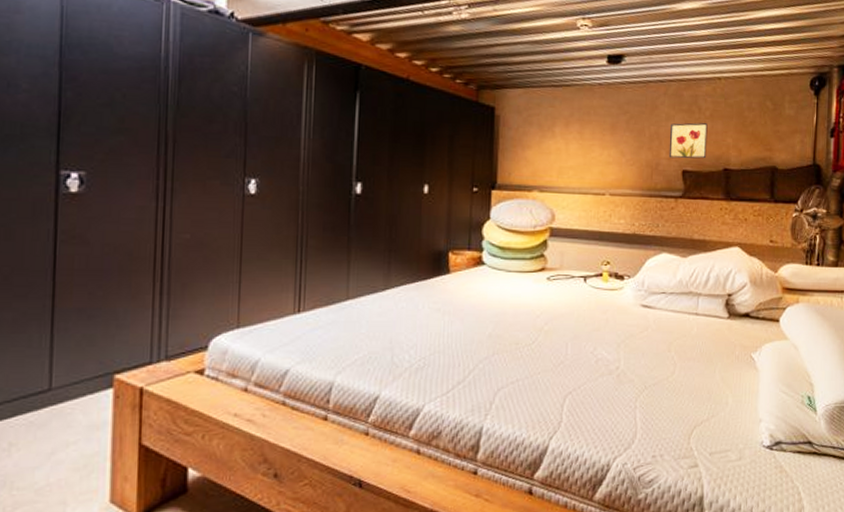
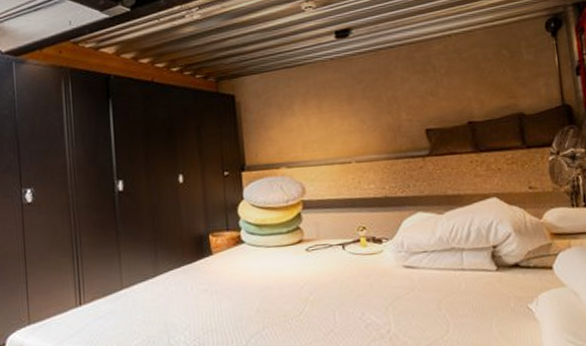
wall art: present [668,122,708,159] -> none [407,80,448,119]

